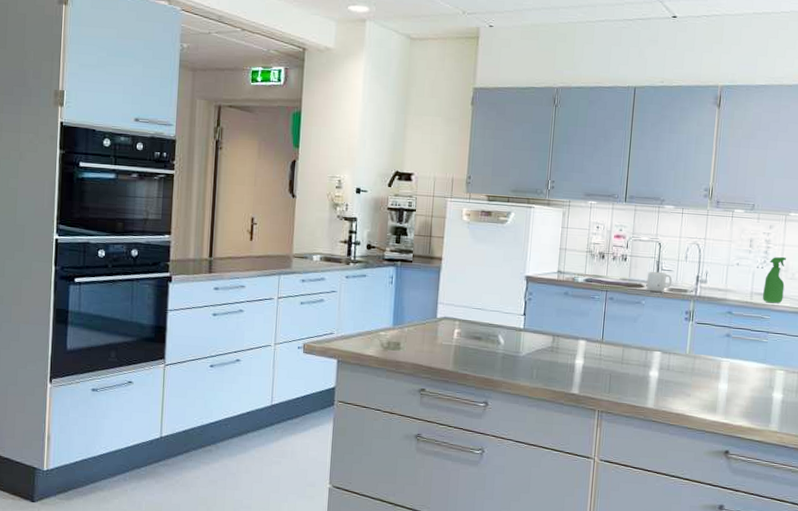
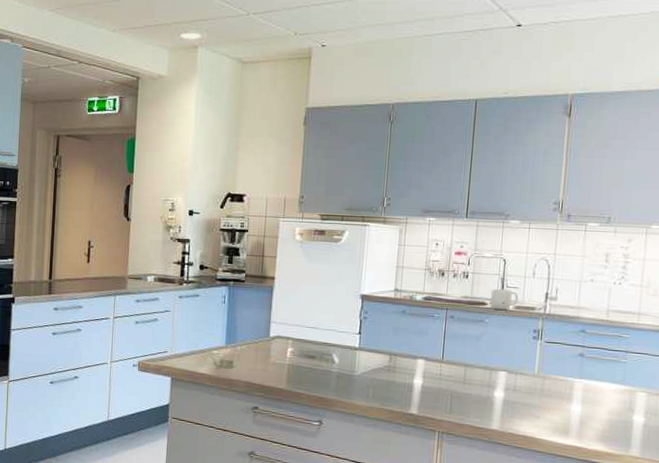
spray bottle: present [762,256,786,304] -> none [620,271,647,322]

